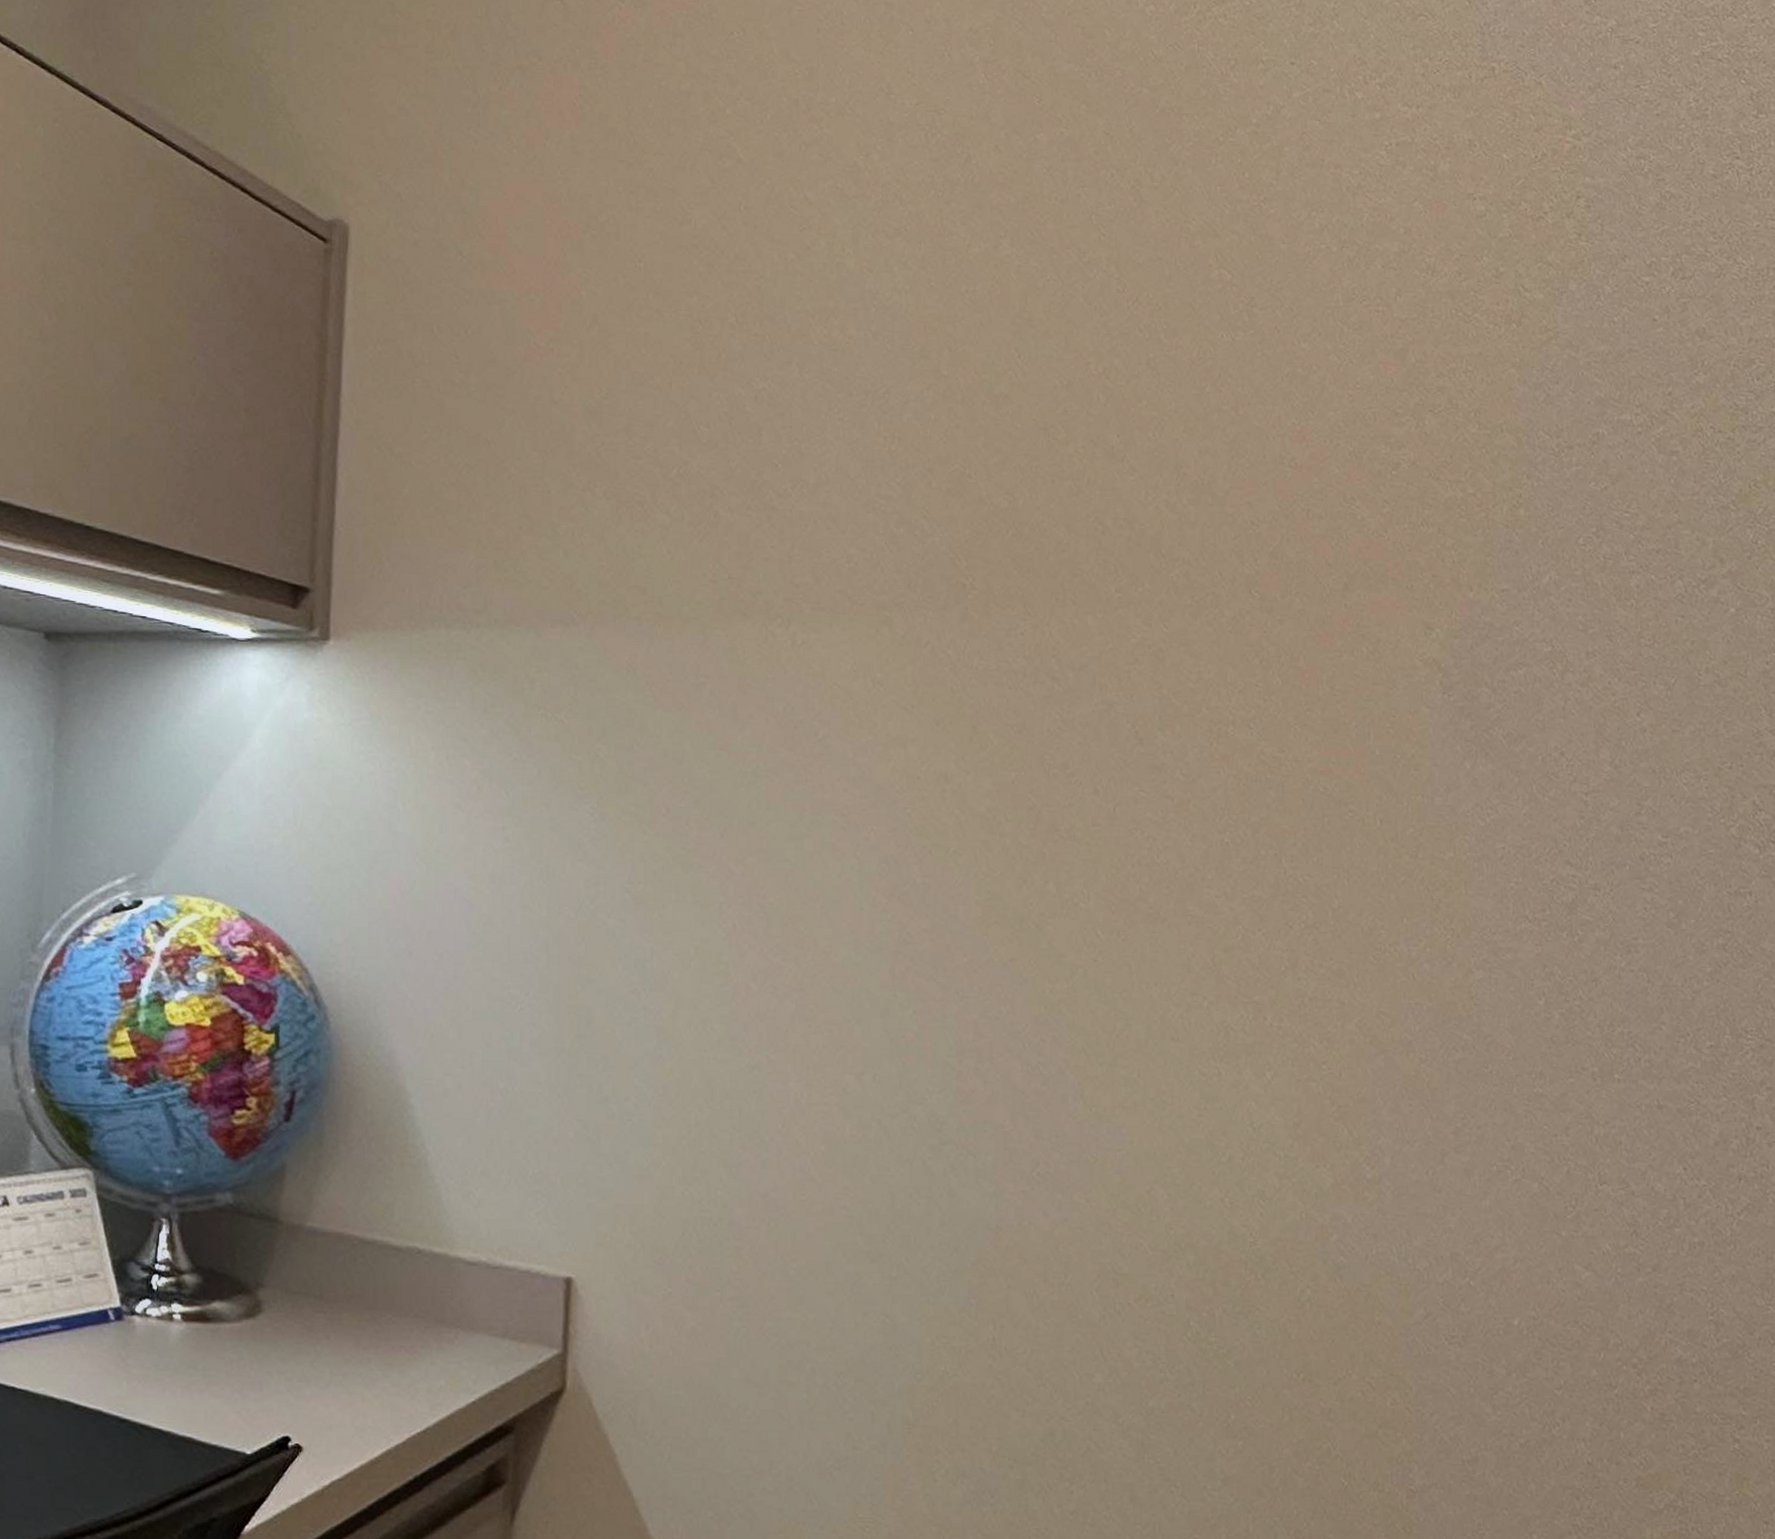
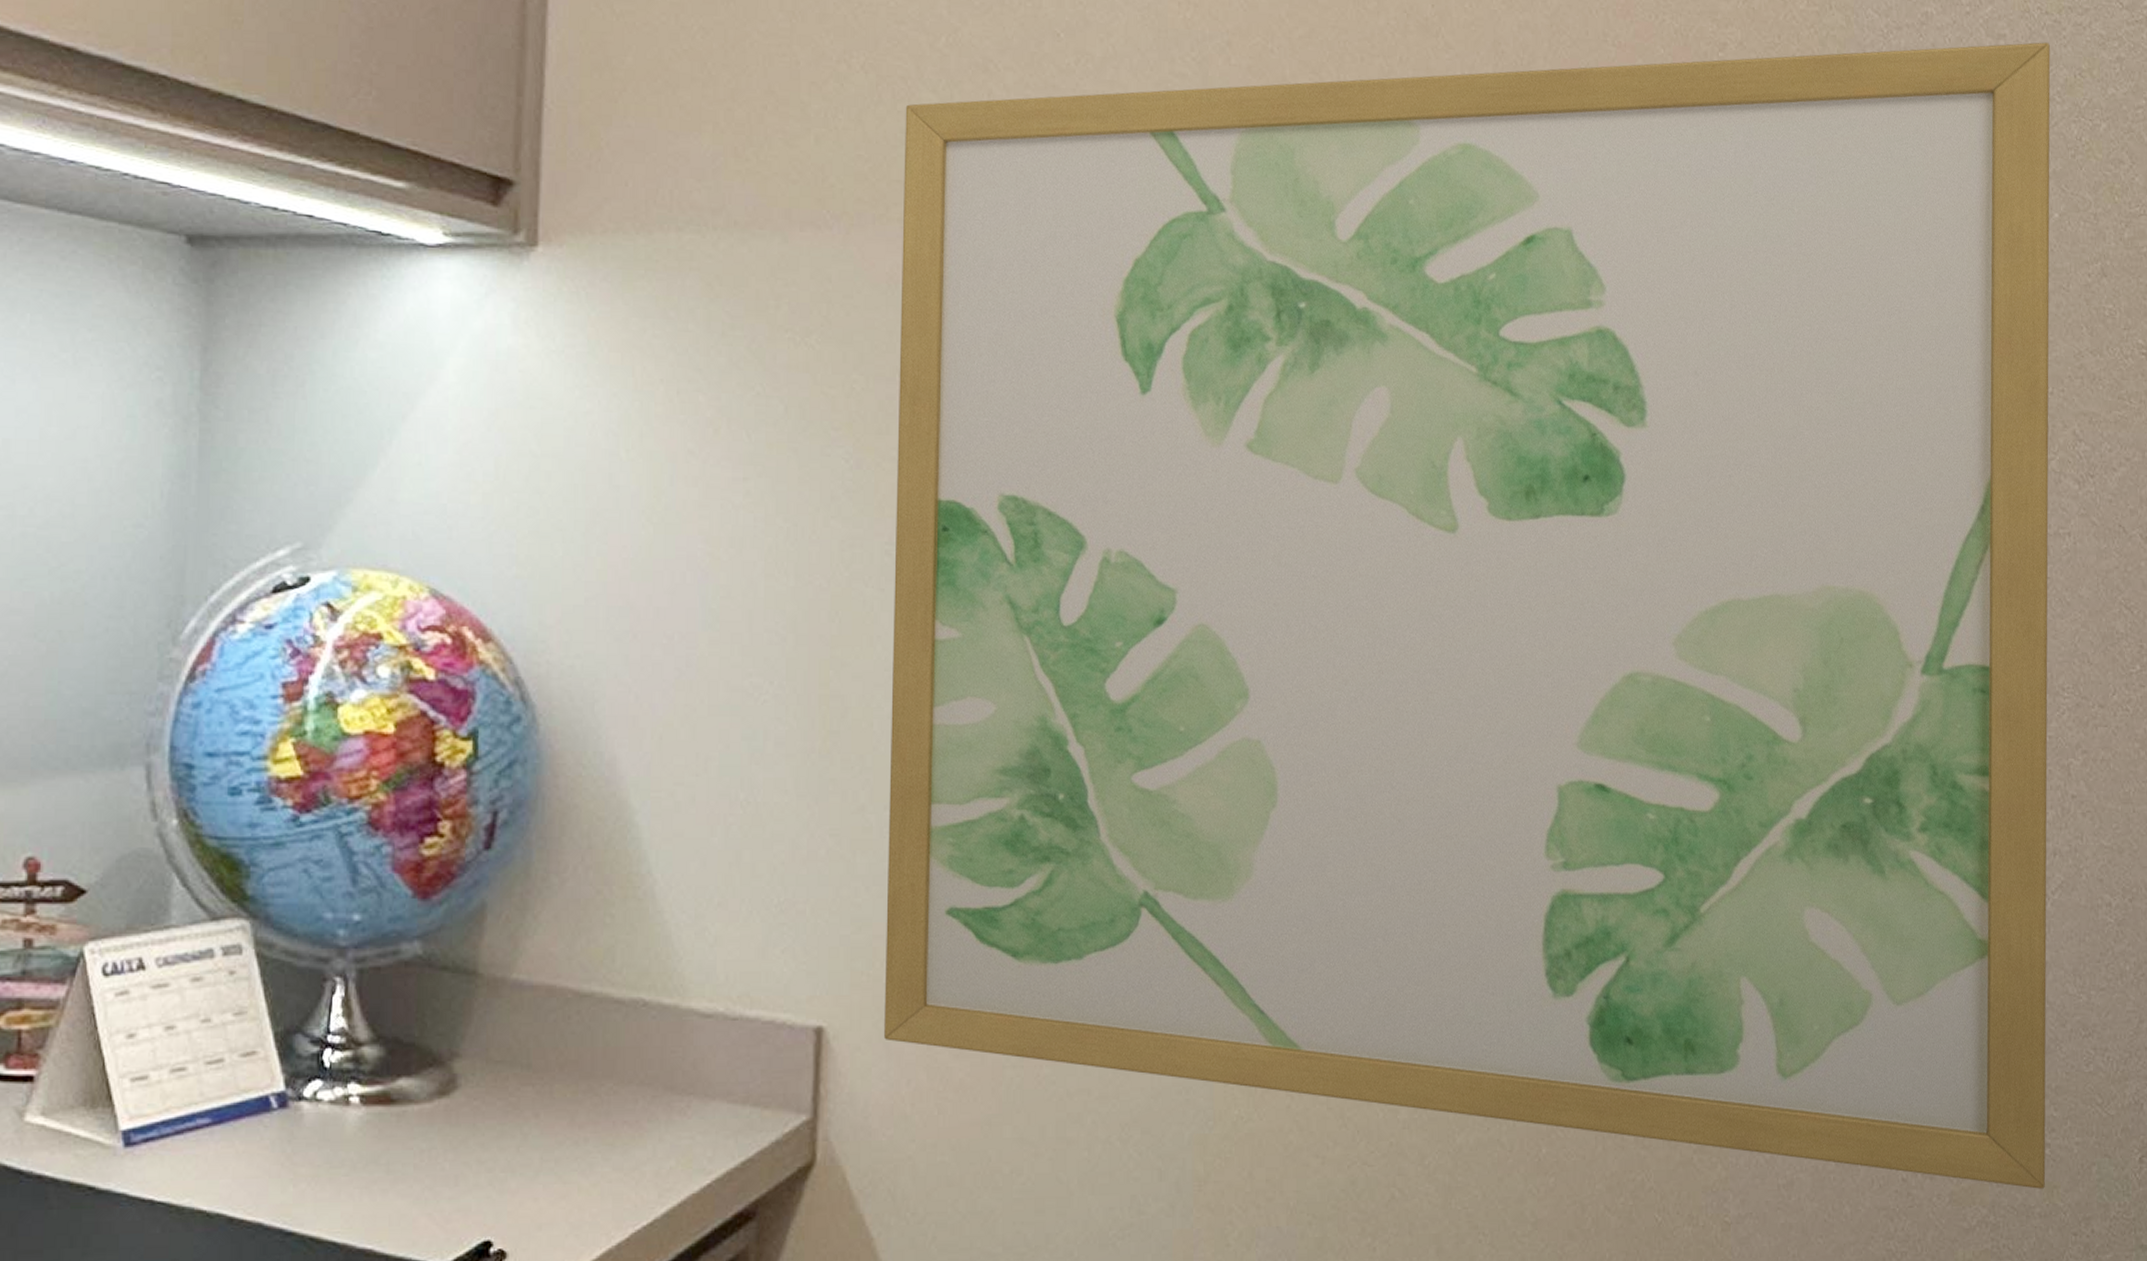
wall art: none [625,457,1735,1480] -> present [884,42,2051,1189]

